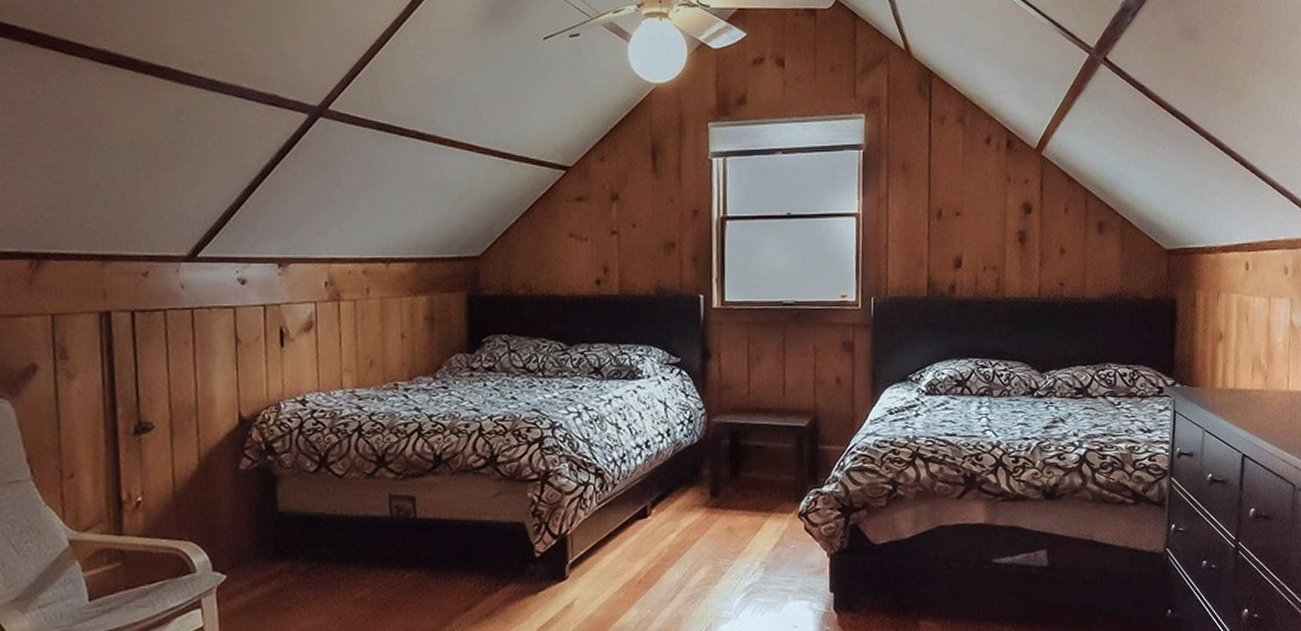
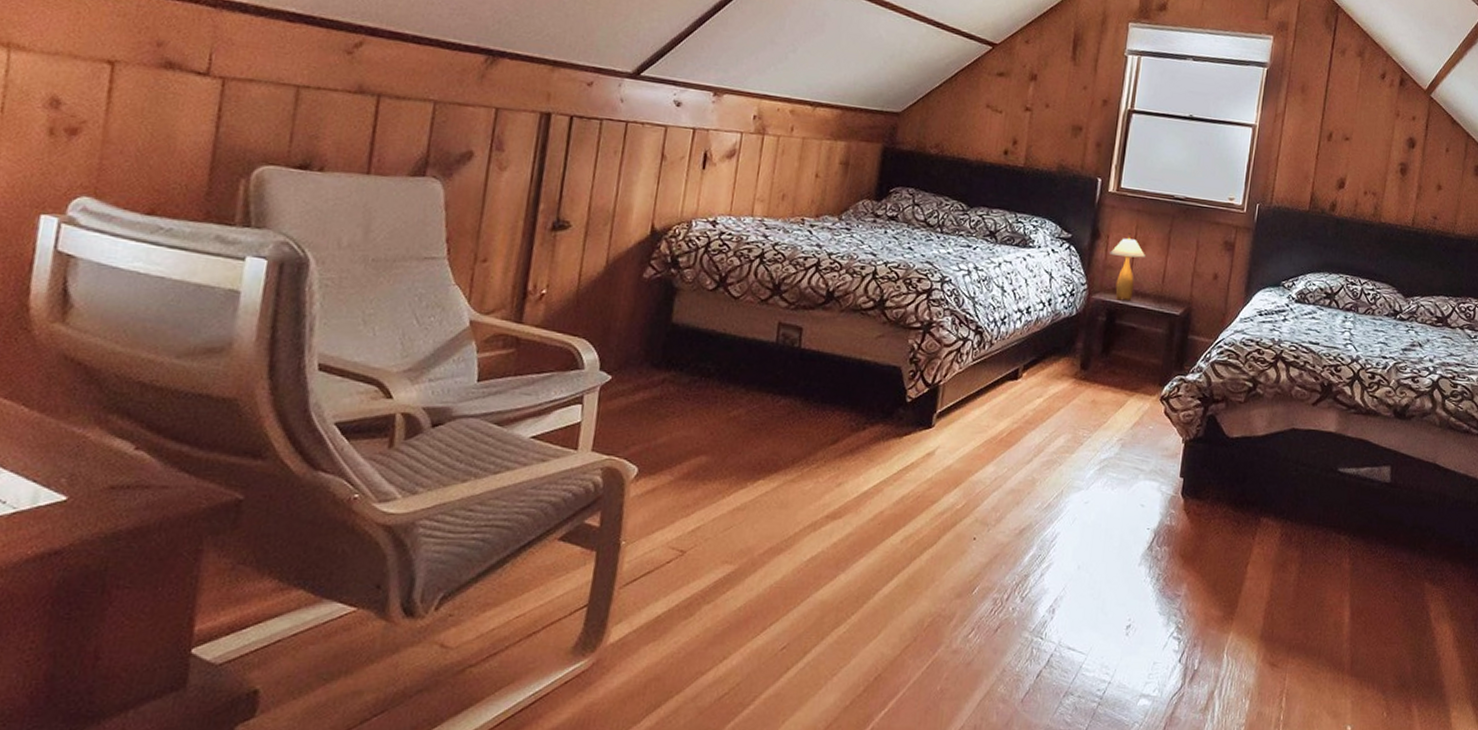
table lamp: none [724,349,763,422] -> present [1110,234,1146,303]

